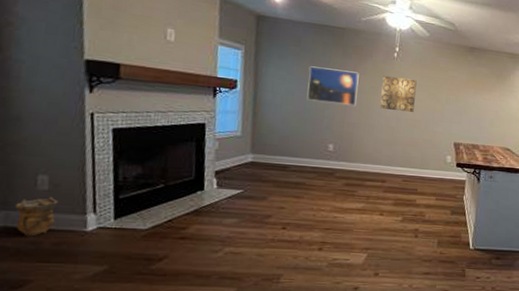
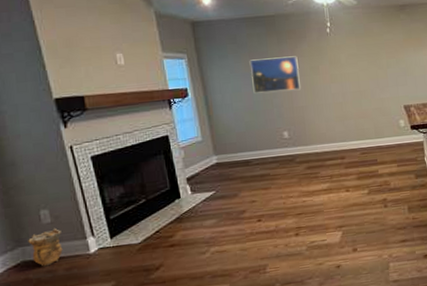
wall art: present [380,75,417,112] -> none [320,51,357,87]

